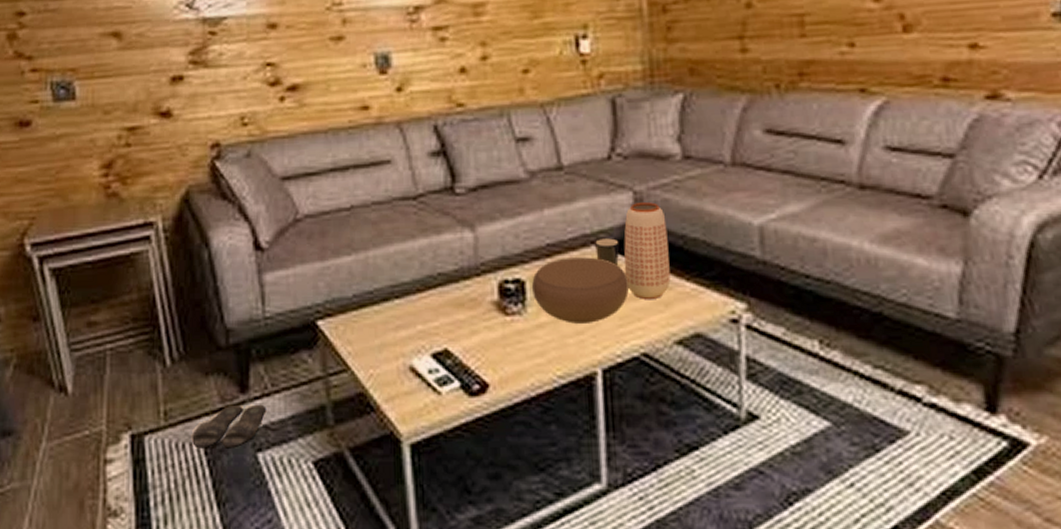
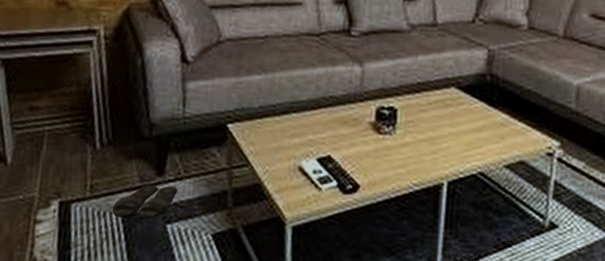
bowl: present [531,257,630,324] -> none [401,94,476,146]
mug: present [595,238,620,266] -> none [454,83,473,105]
vase: present [624,202,671,300] -> none [473,58,510,133]

